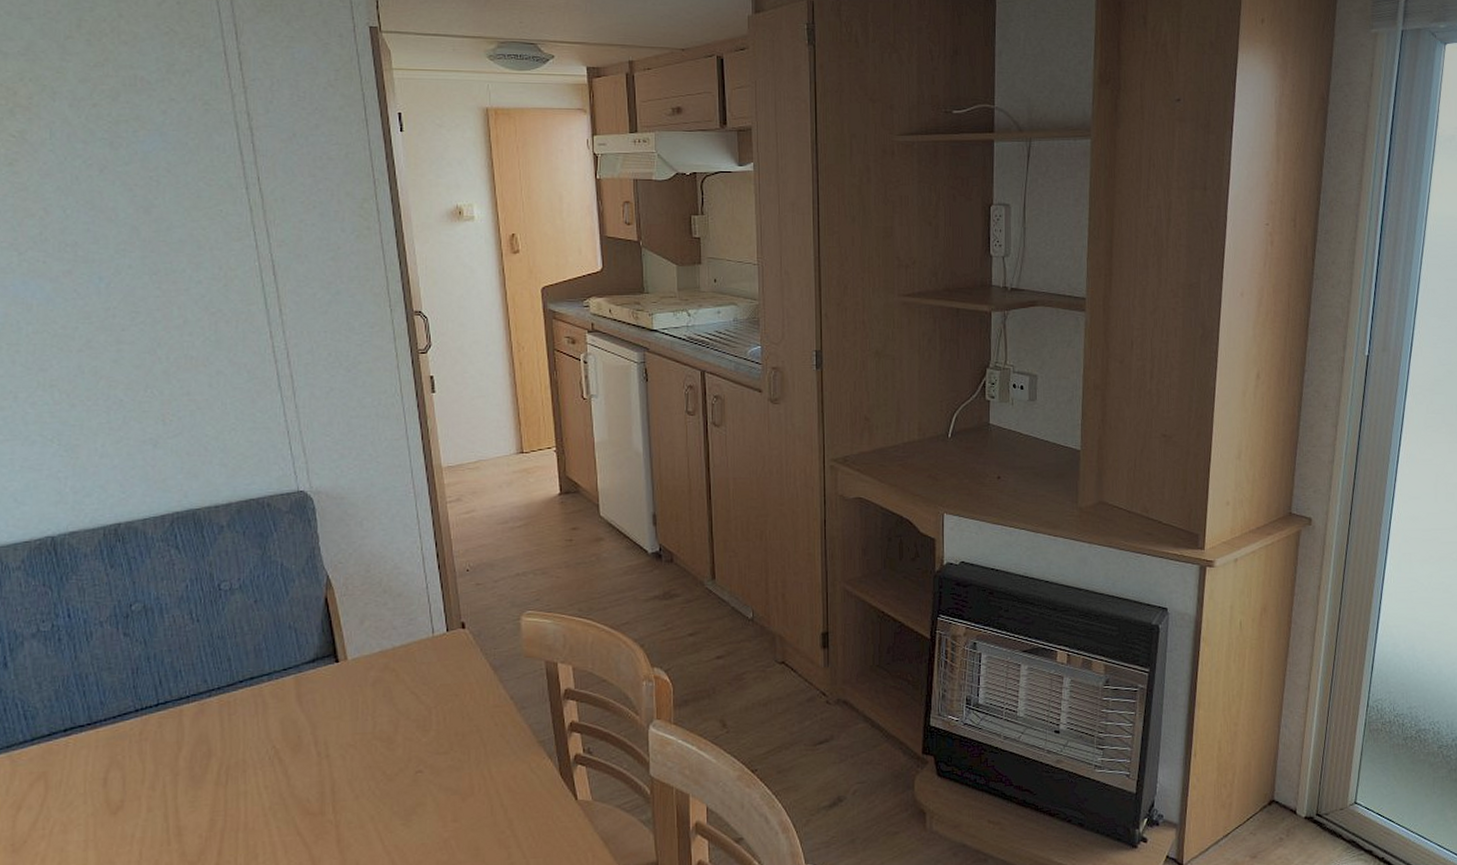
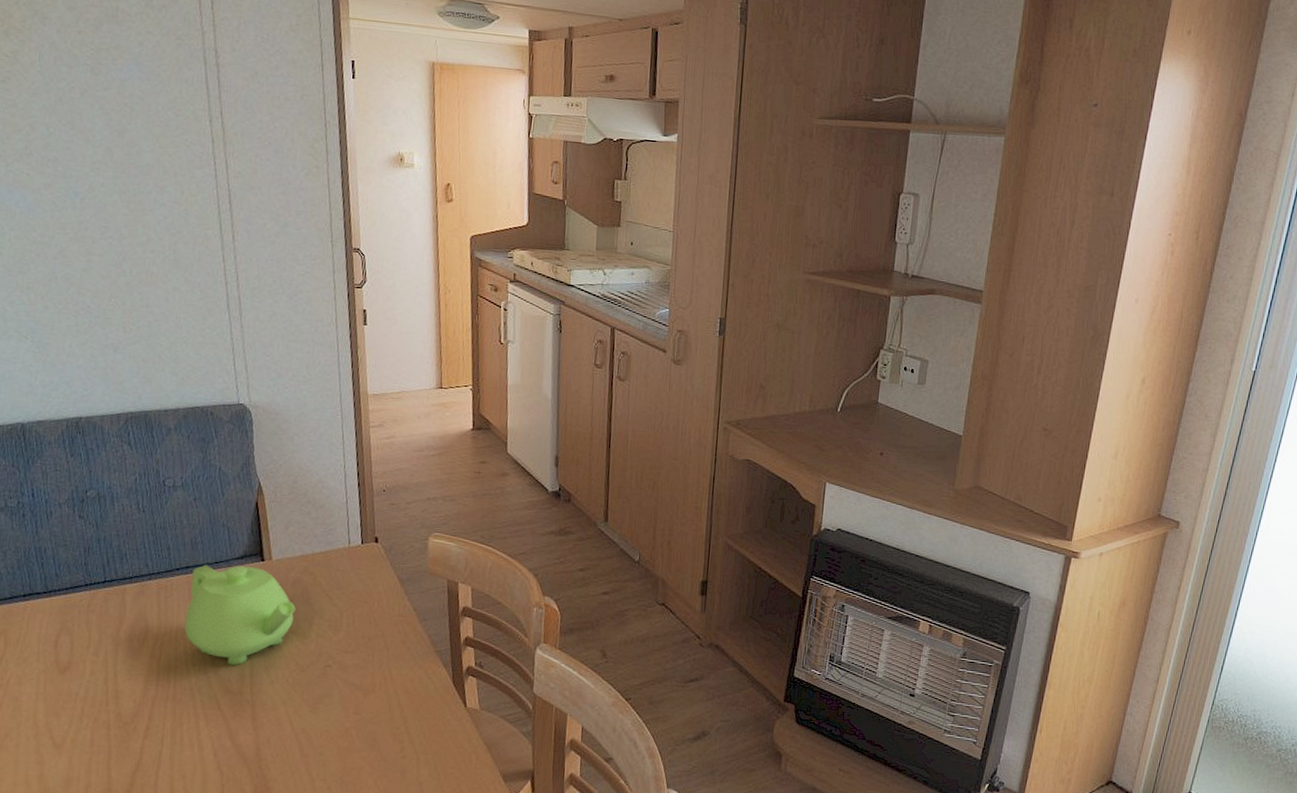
teapot: none [253,670,378,784] -> present [184,564,296,666]

